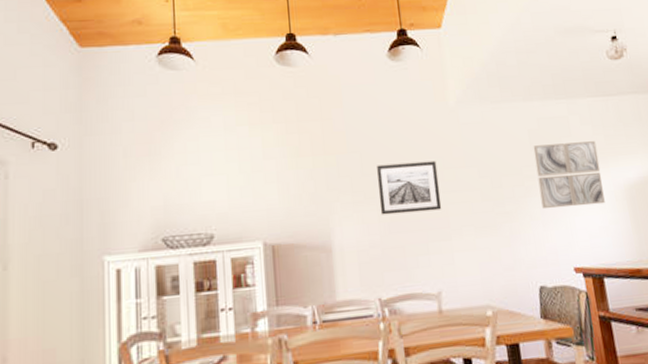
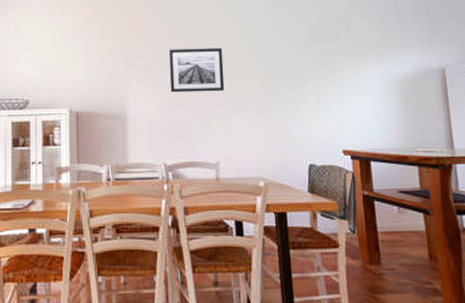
wall art: present [533,141,605,210] -> none [312,37,378,96]

